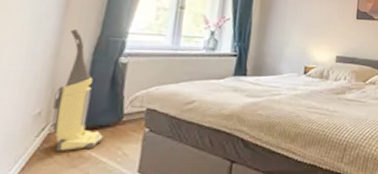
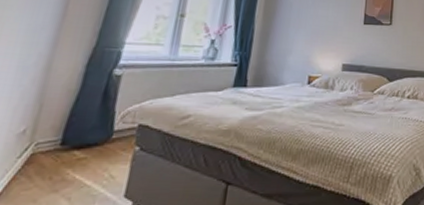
vacuum cleaner: present [52,29,103,151] -> none [36,40,90,174]

